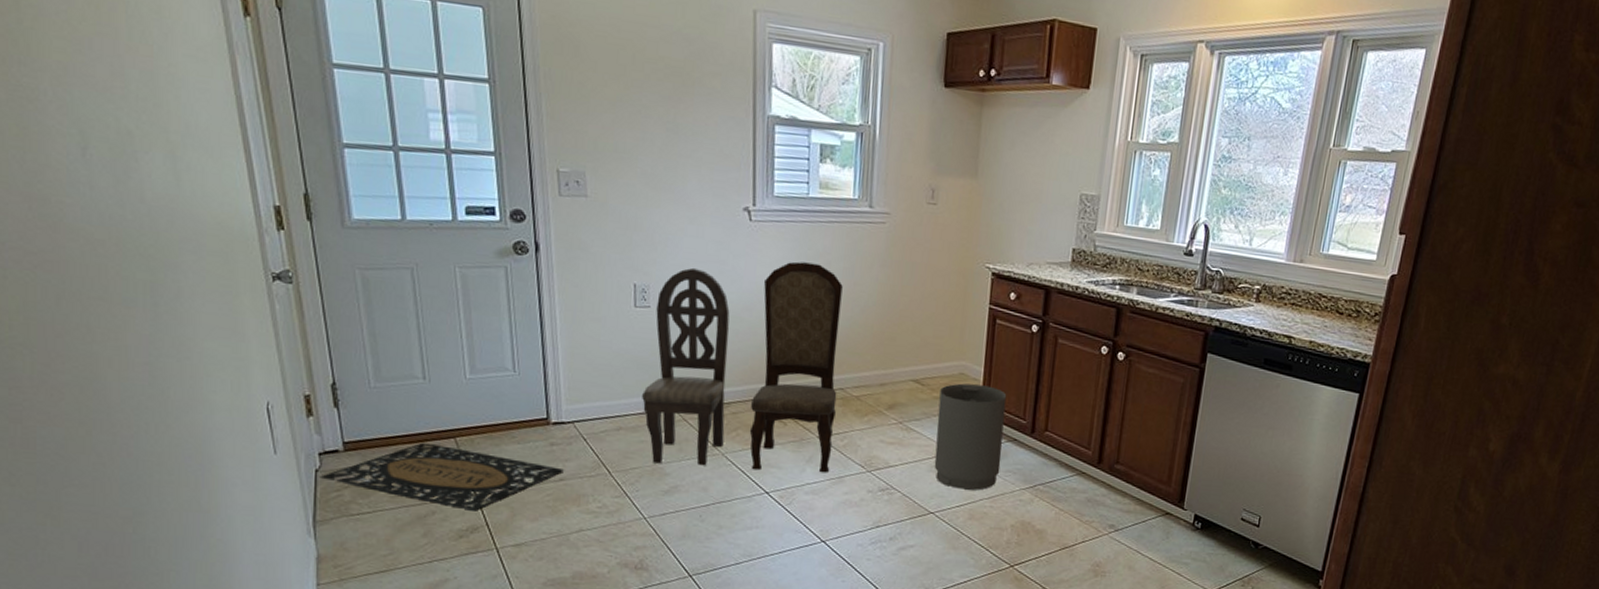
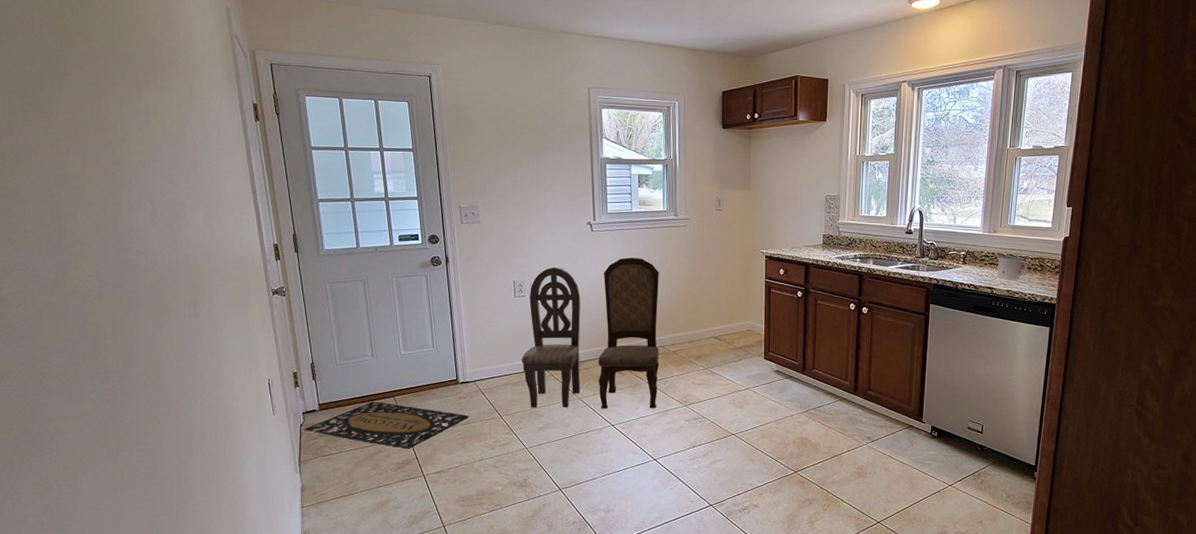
trash can: present [934,383,1007,491] -> none [732,337,783,416]
mug: none [1299,293,1341,329] -> present [997,255,1029,280]

